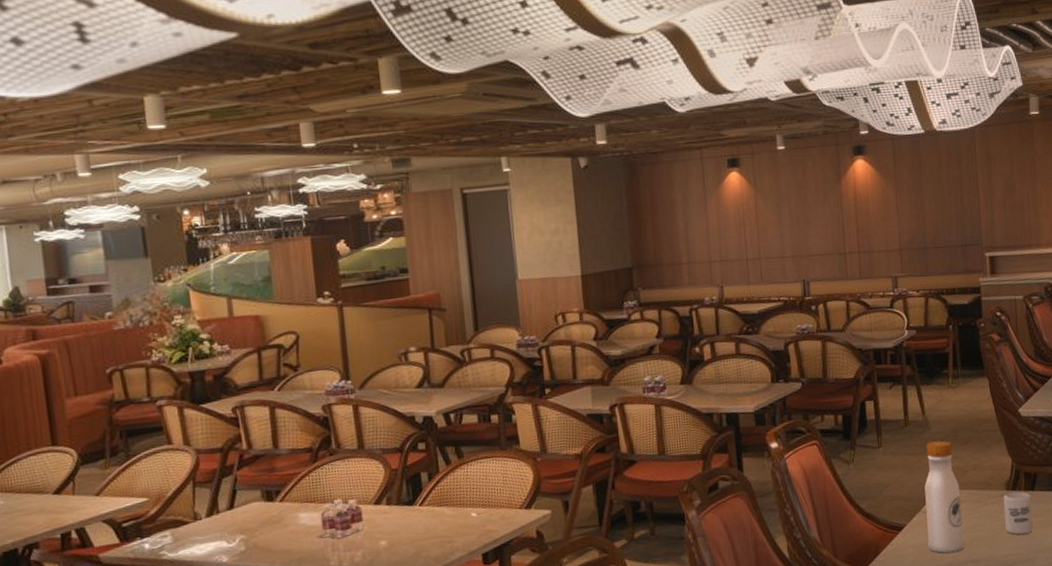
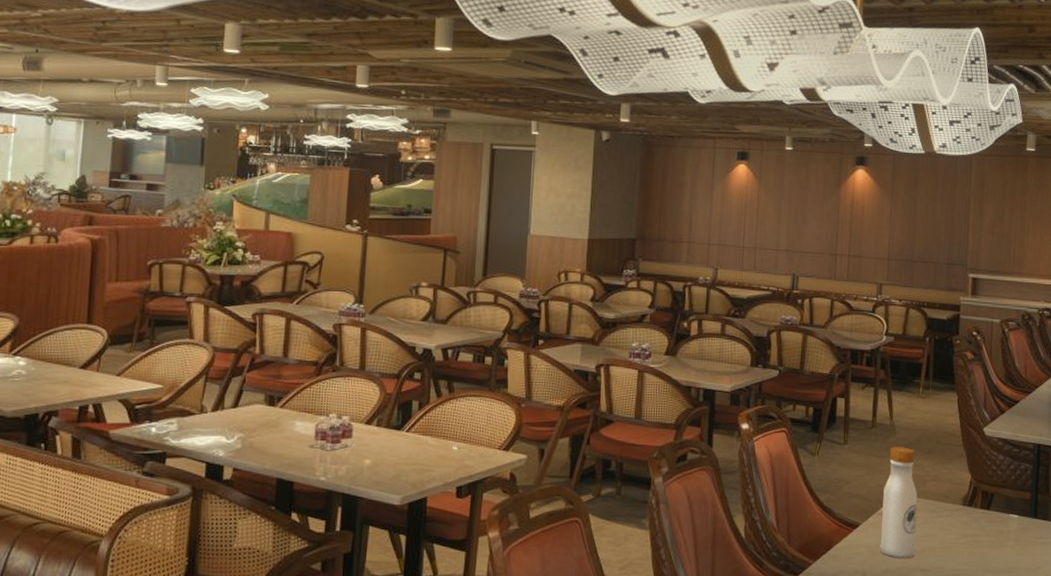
cup: present [1003,491,1034,535] -> none [957,508,986,552]

